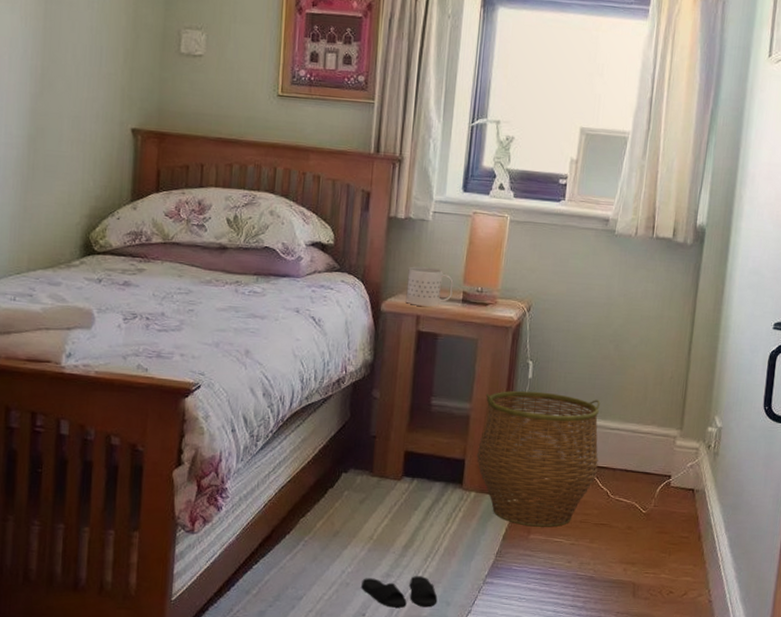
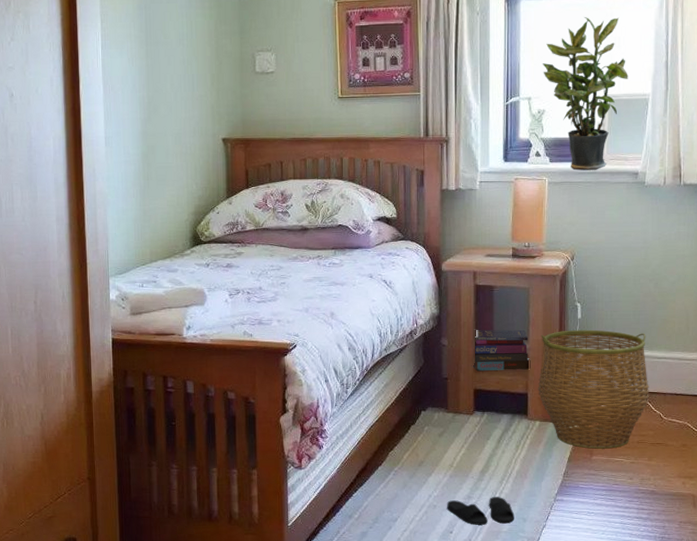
books: none [404,383,472,432] -> present [471,329,531,372]
mug: present [405,266,454,307] -> none [462,229,503,263]
potted plant: none [515,36,609,212] -> present [542,17,628,171]

